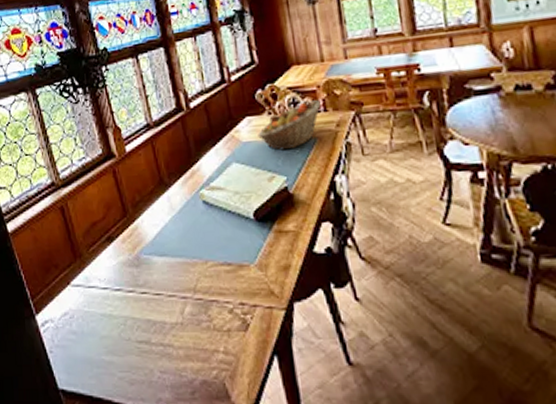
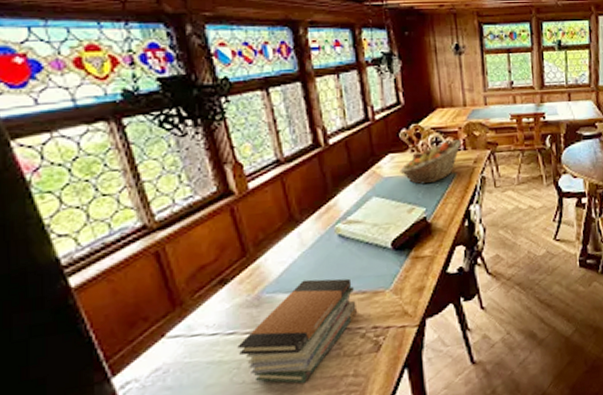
book stack: none [123,245,225,352] -> present [237,278,358,384]

